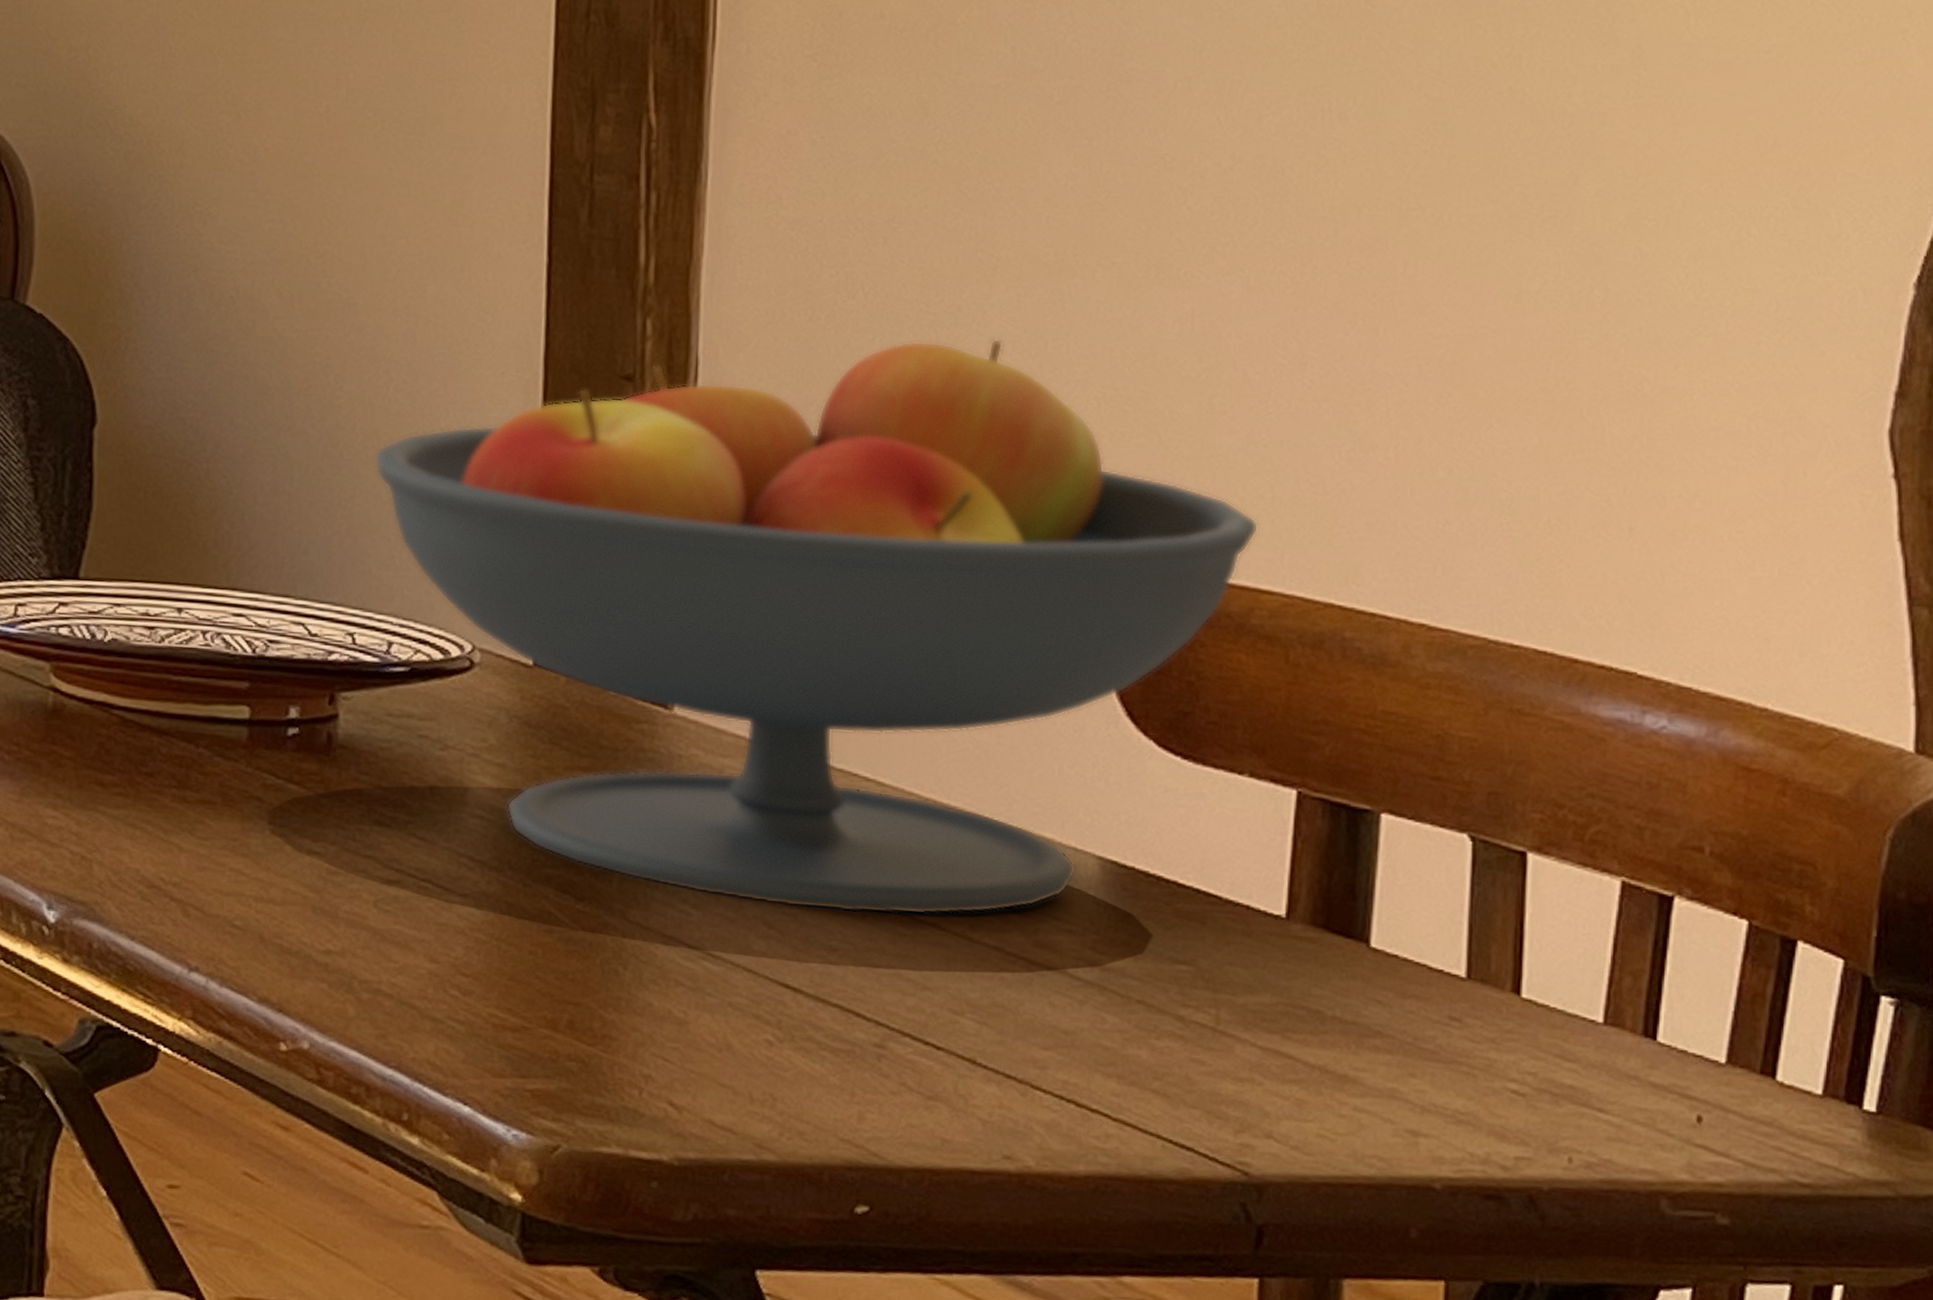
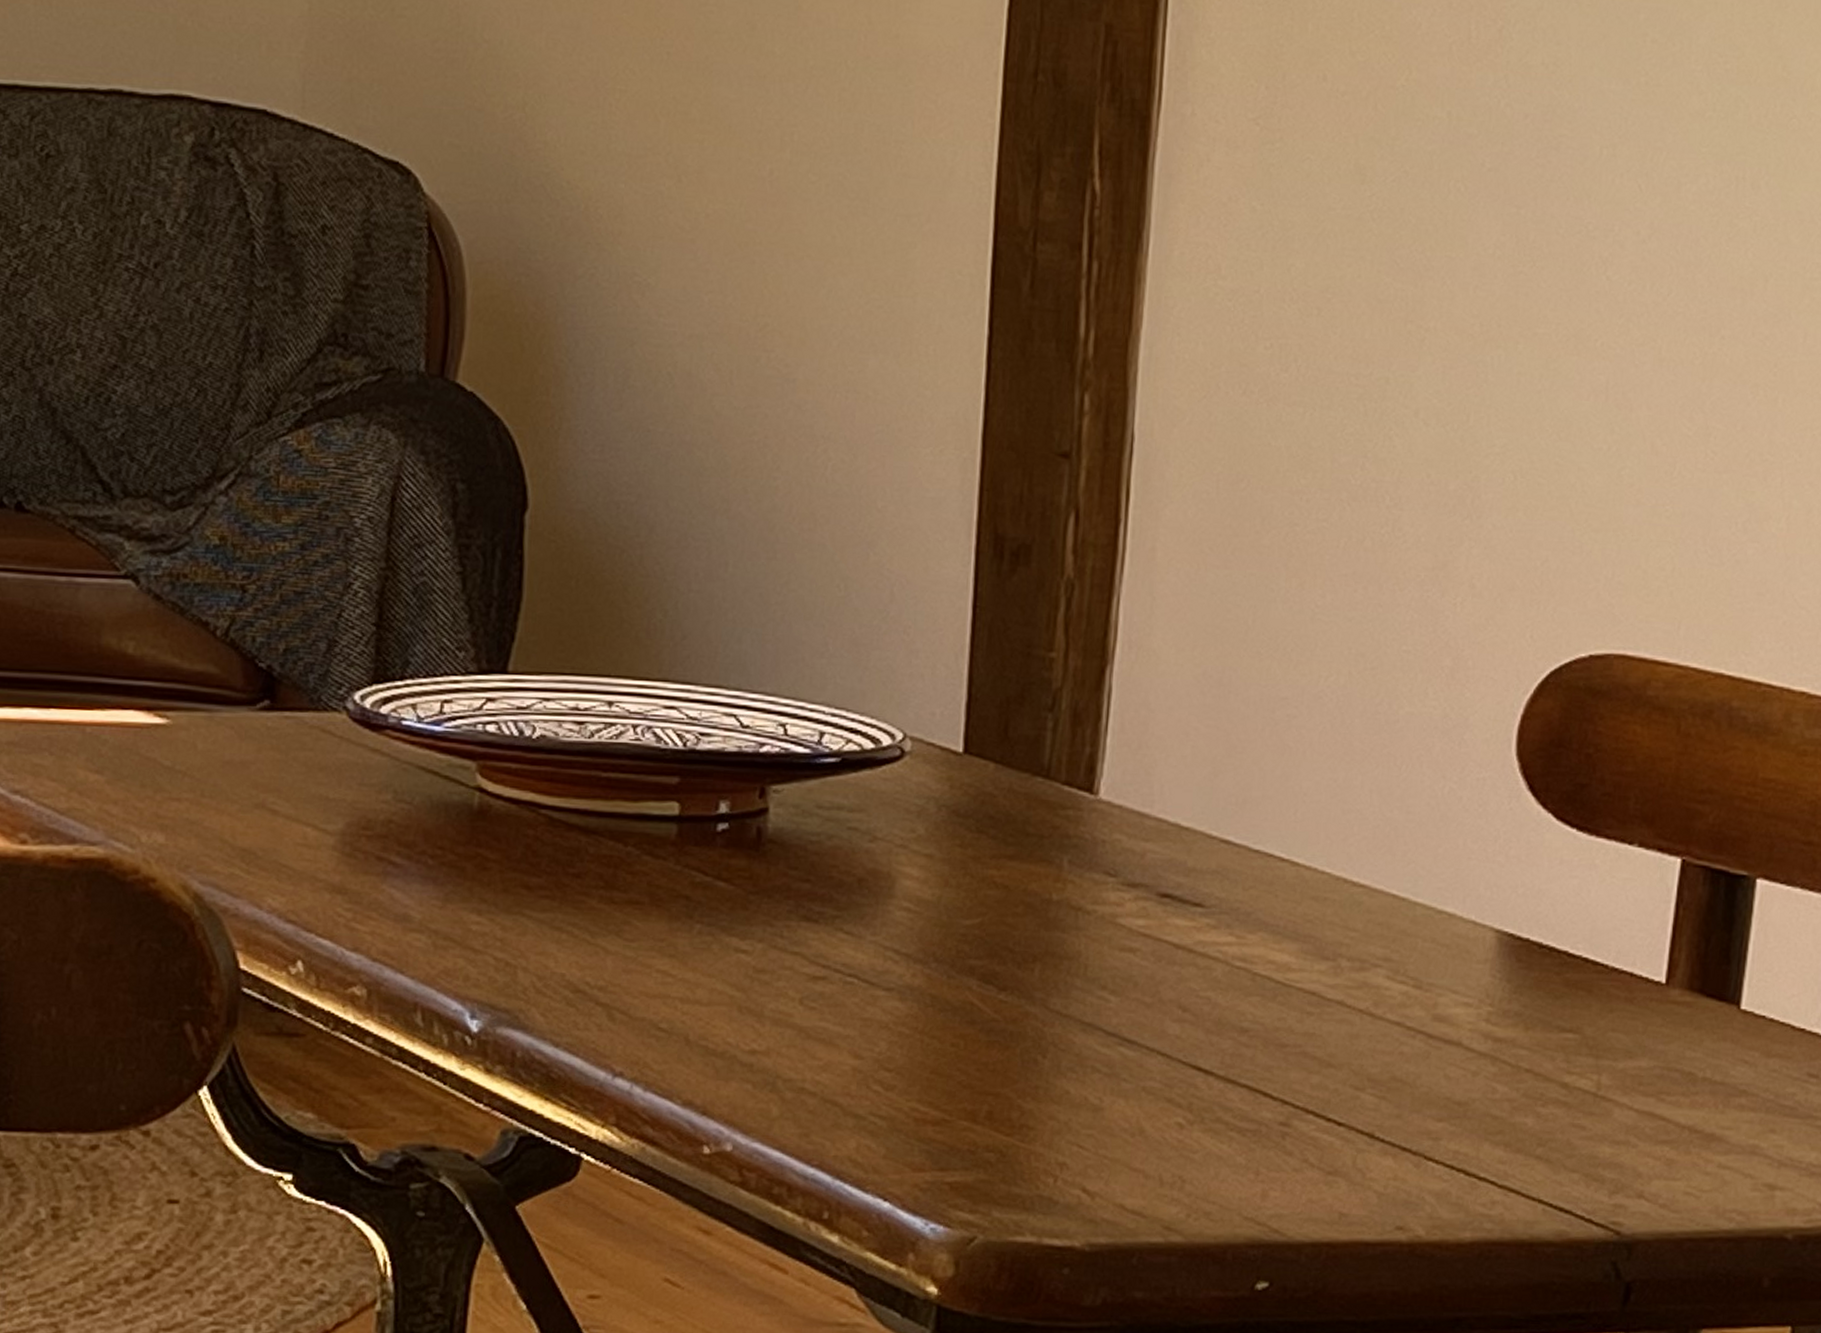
fruit bowl: present [374,338,1259,915] -> none [810,411,1659,993]

